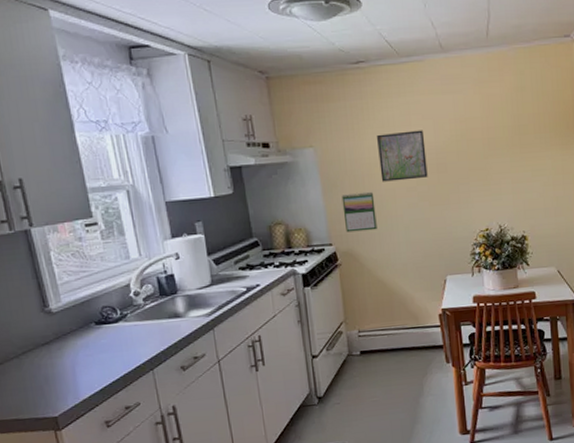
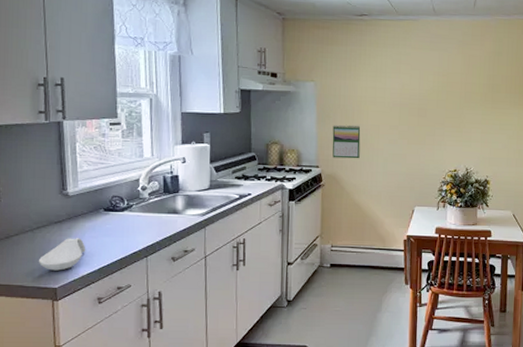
spoon rest: none [30,358,83,398] -> present [38,238,86,271]
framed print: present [377,130,428,182] -> none [368,77,411,120]

